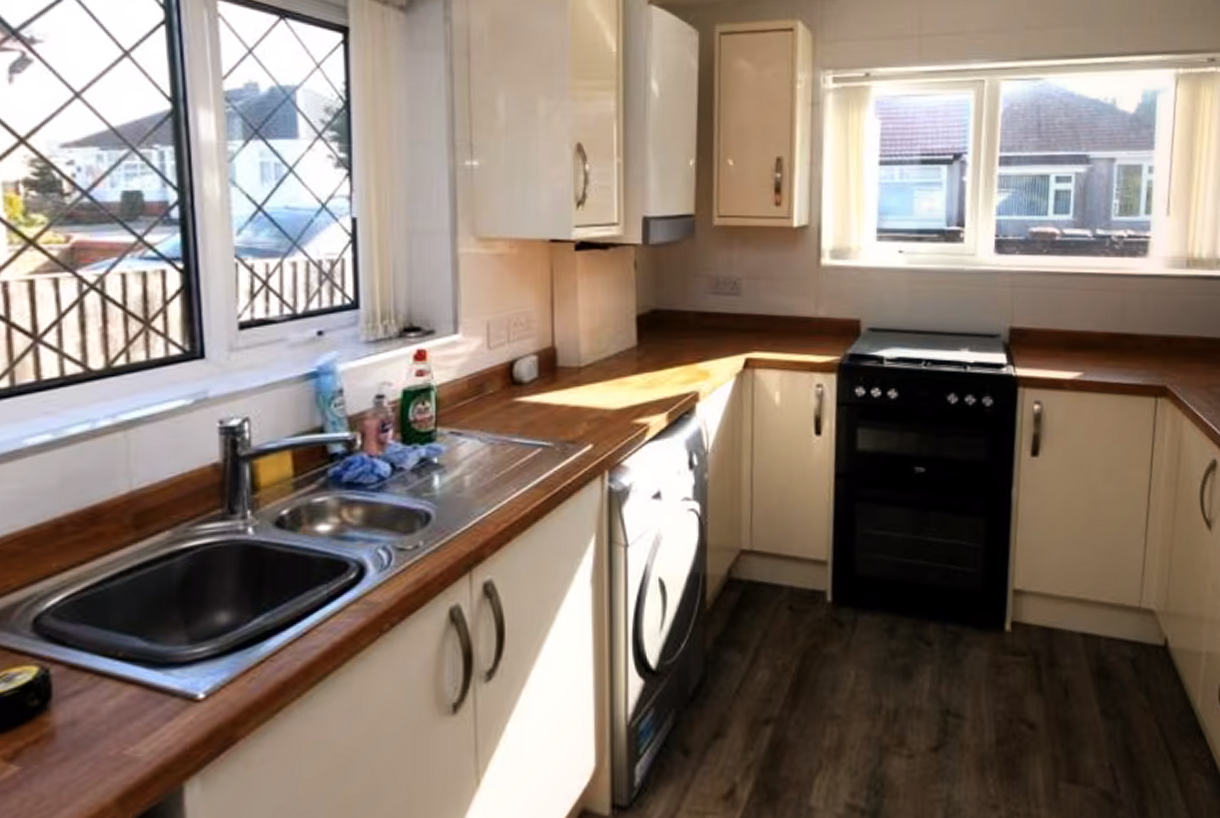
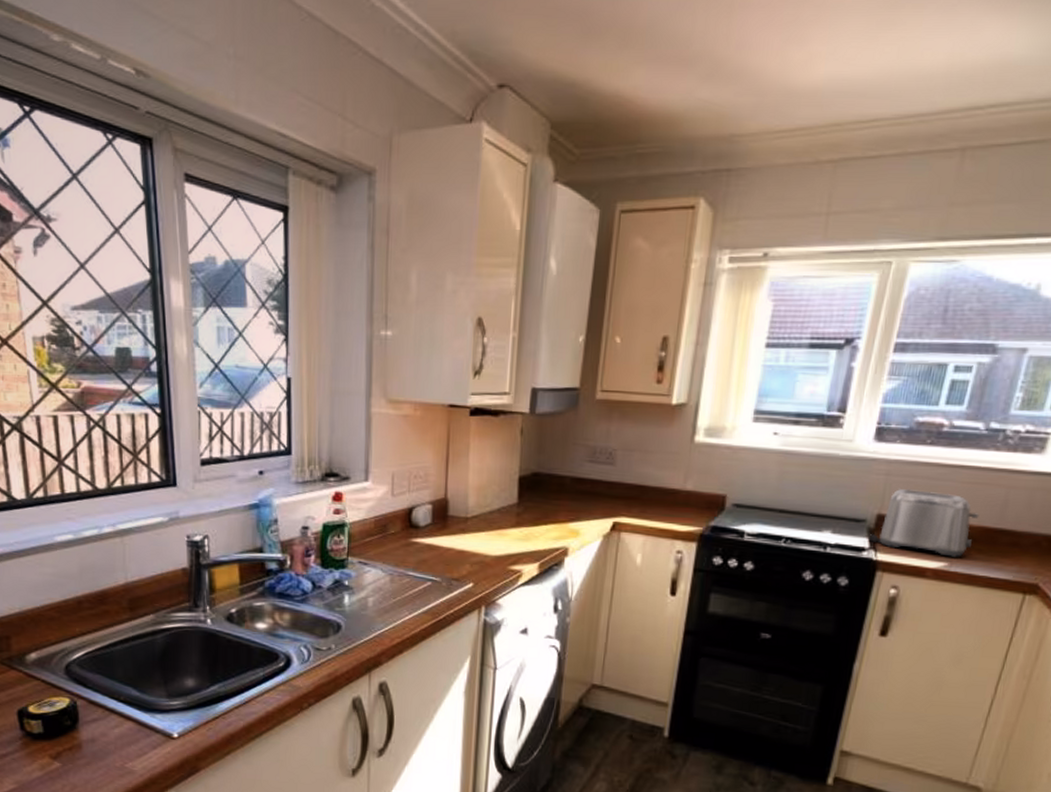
toaster: none [1004,299,1102,366] -> present [867,488,979,557]

